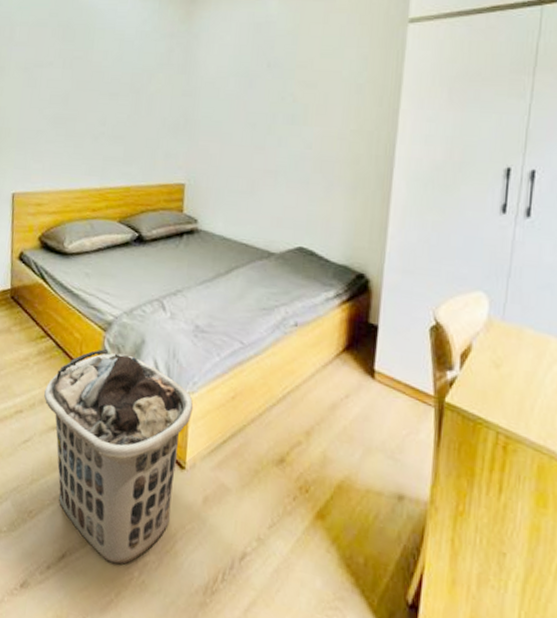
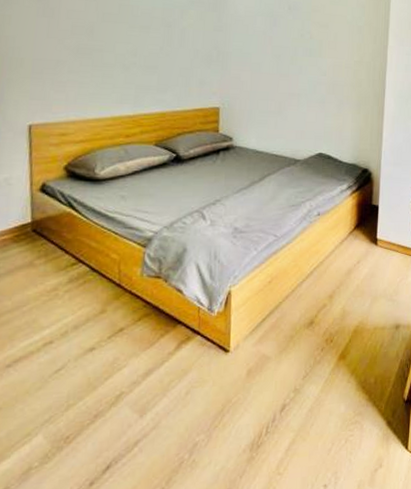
clothes hamper: present [44,349,194,565] -> none [78,264,235,456]

